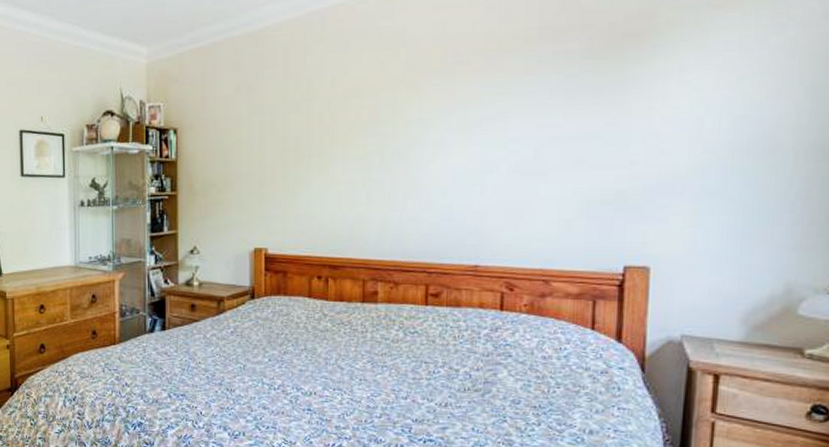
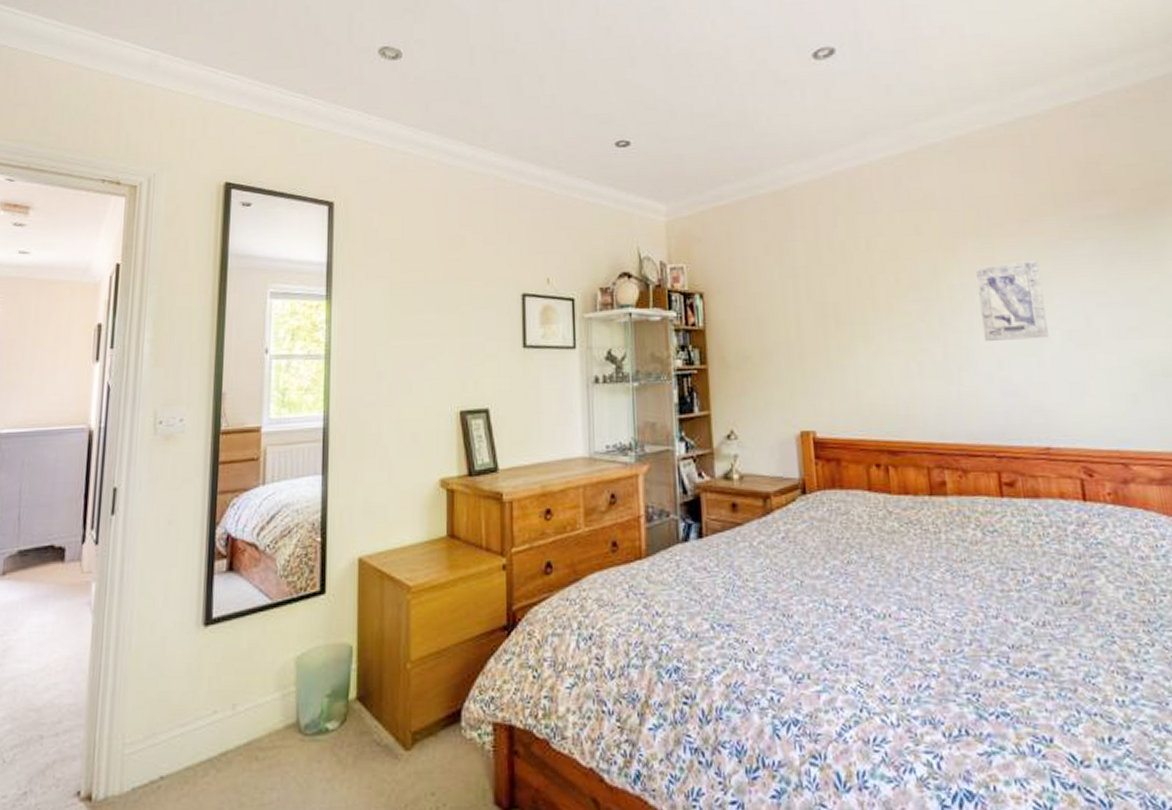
wall art: none [432,96,499,172] -> present [976,261,1049,341]

